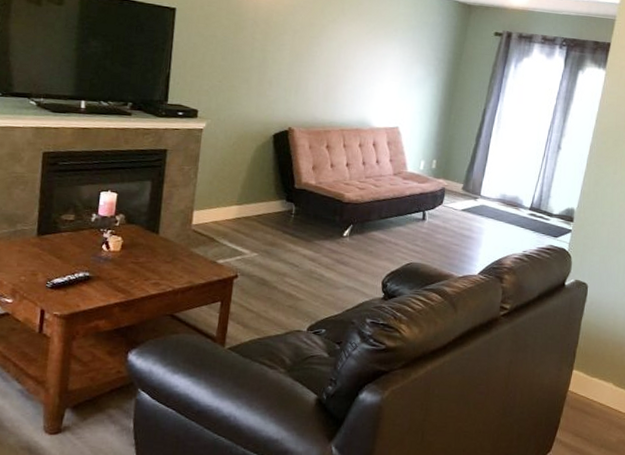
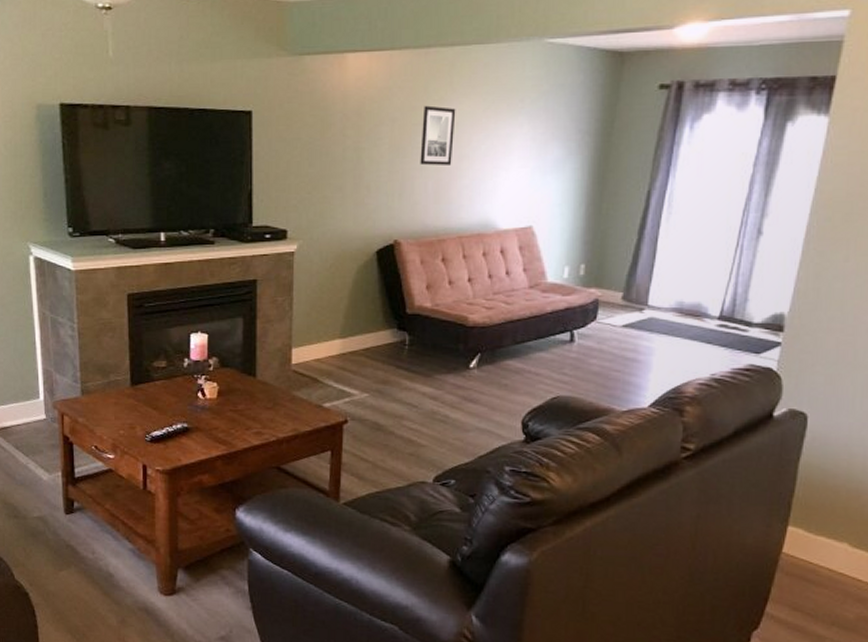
wall art: none [314,23,345,73] -> present [420,105,456,166]

